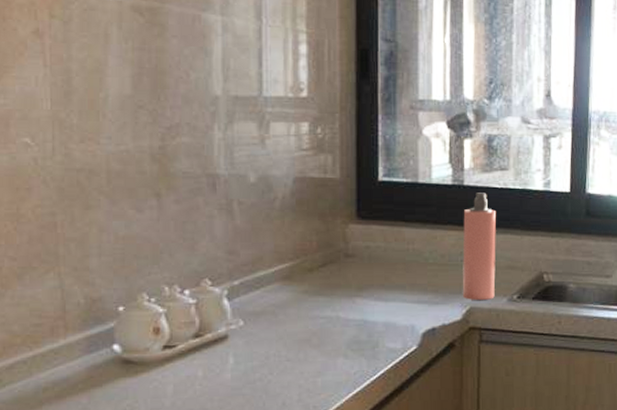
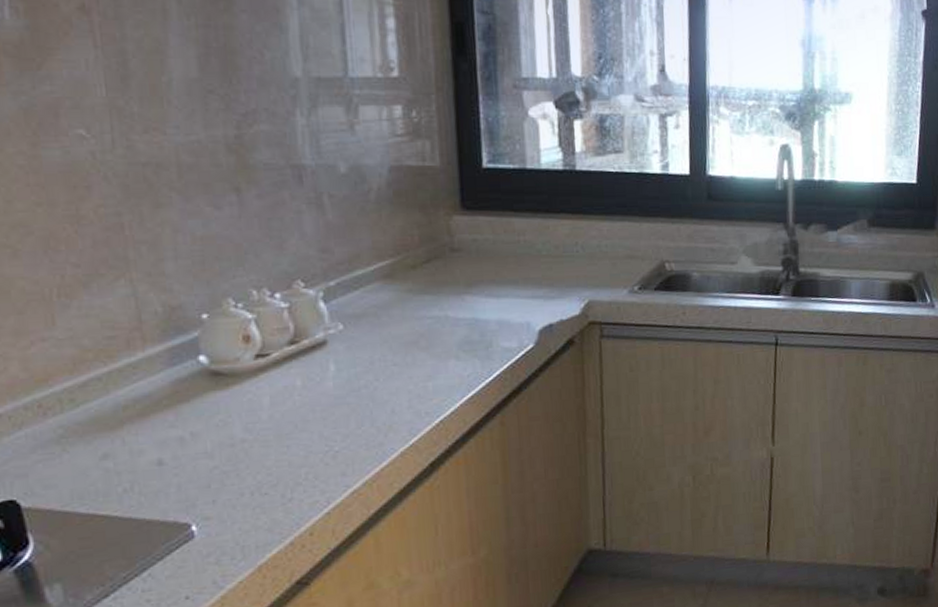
spray bottle: present [462,192,497,300] -> none [576,177,615,293]

